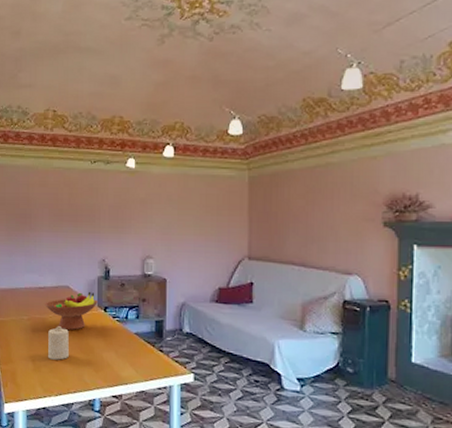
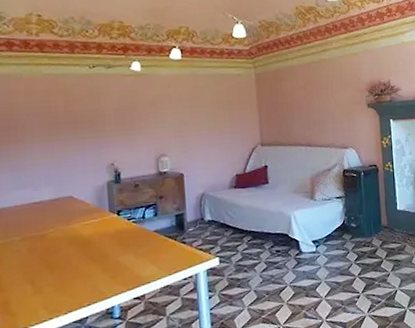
fruit bowl: present [45,291,98,331] -> none [42,197,109,243]
candle: present [48,326,69,360] -> none [49,240,78,277]

